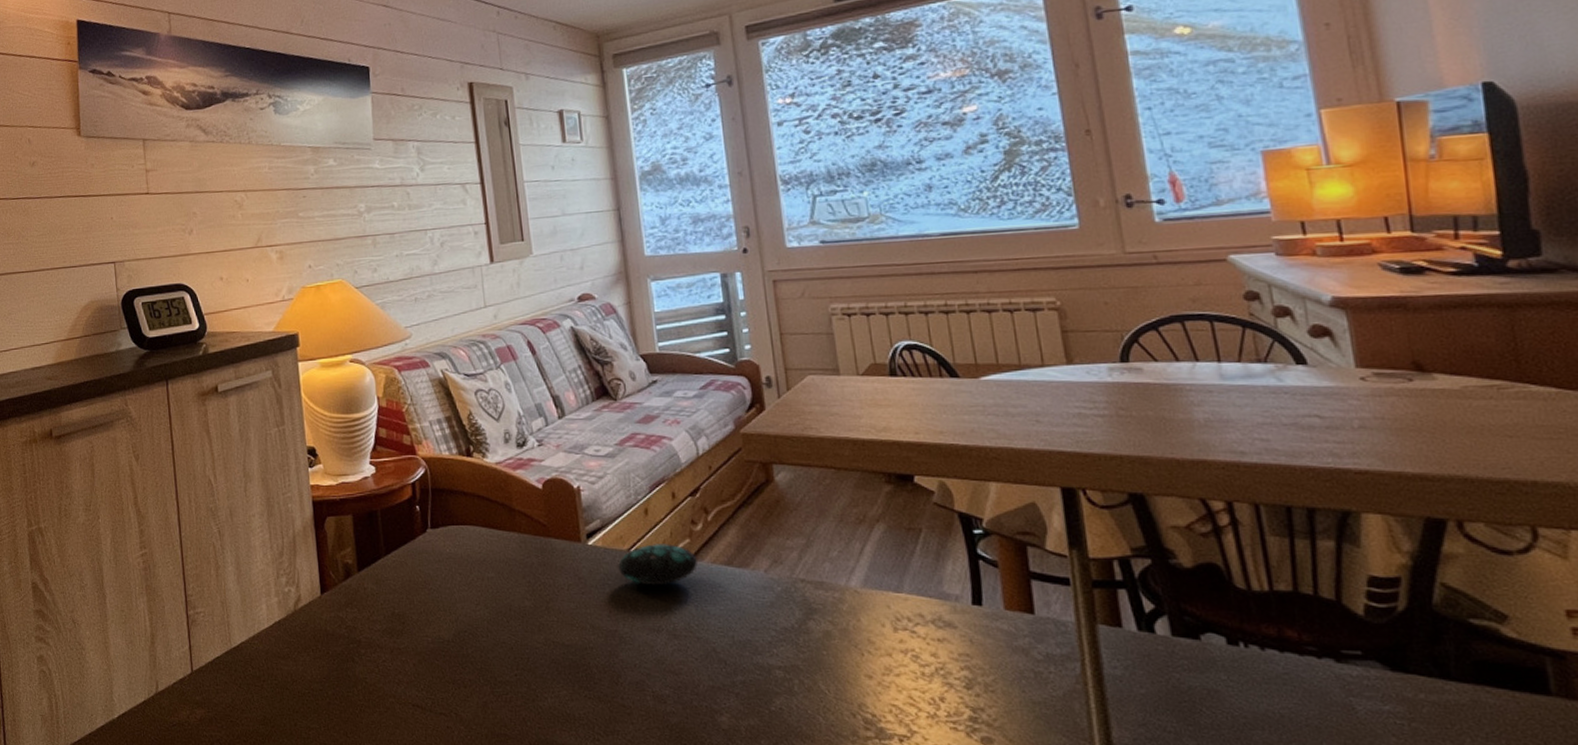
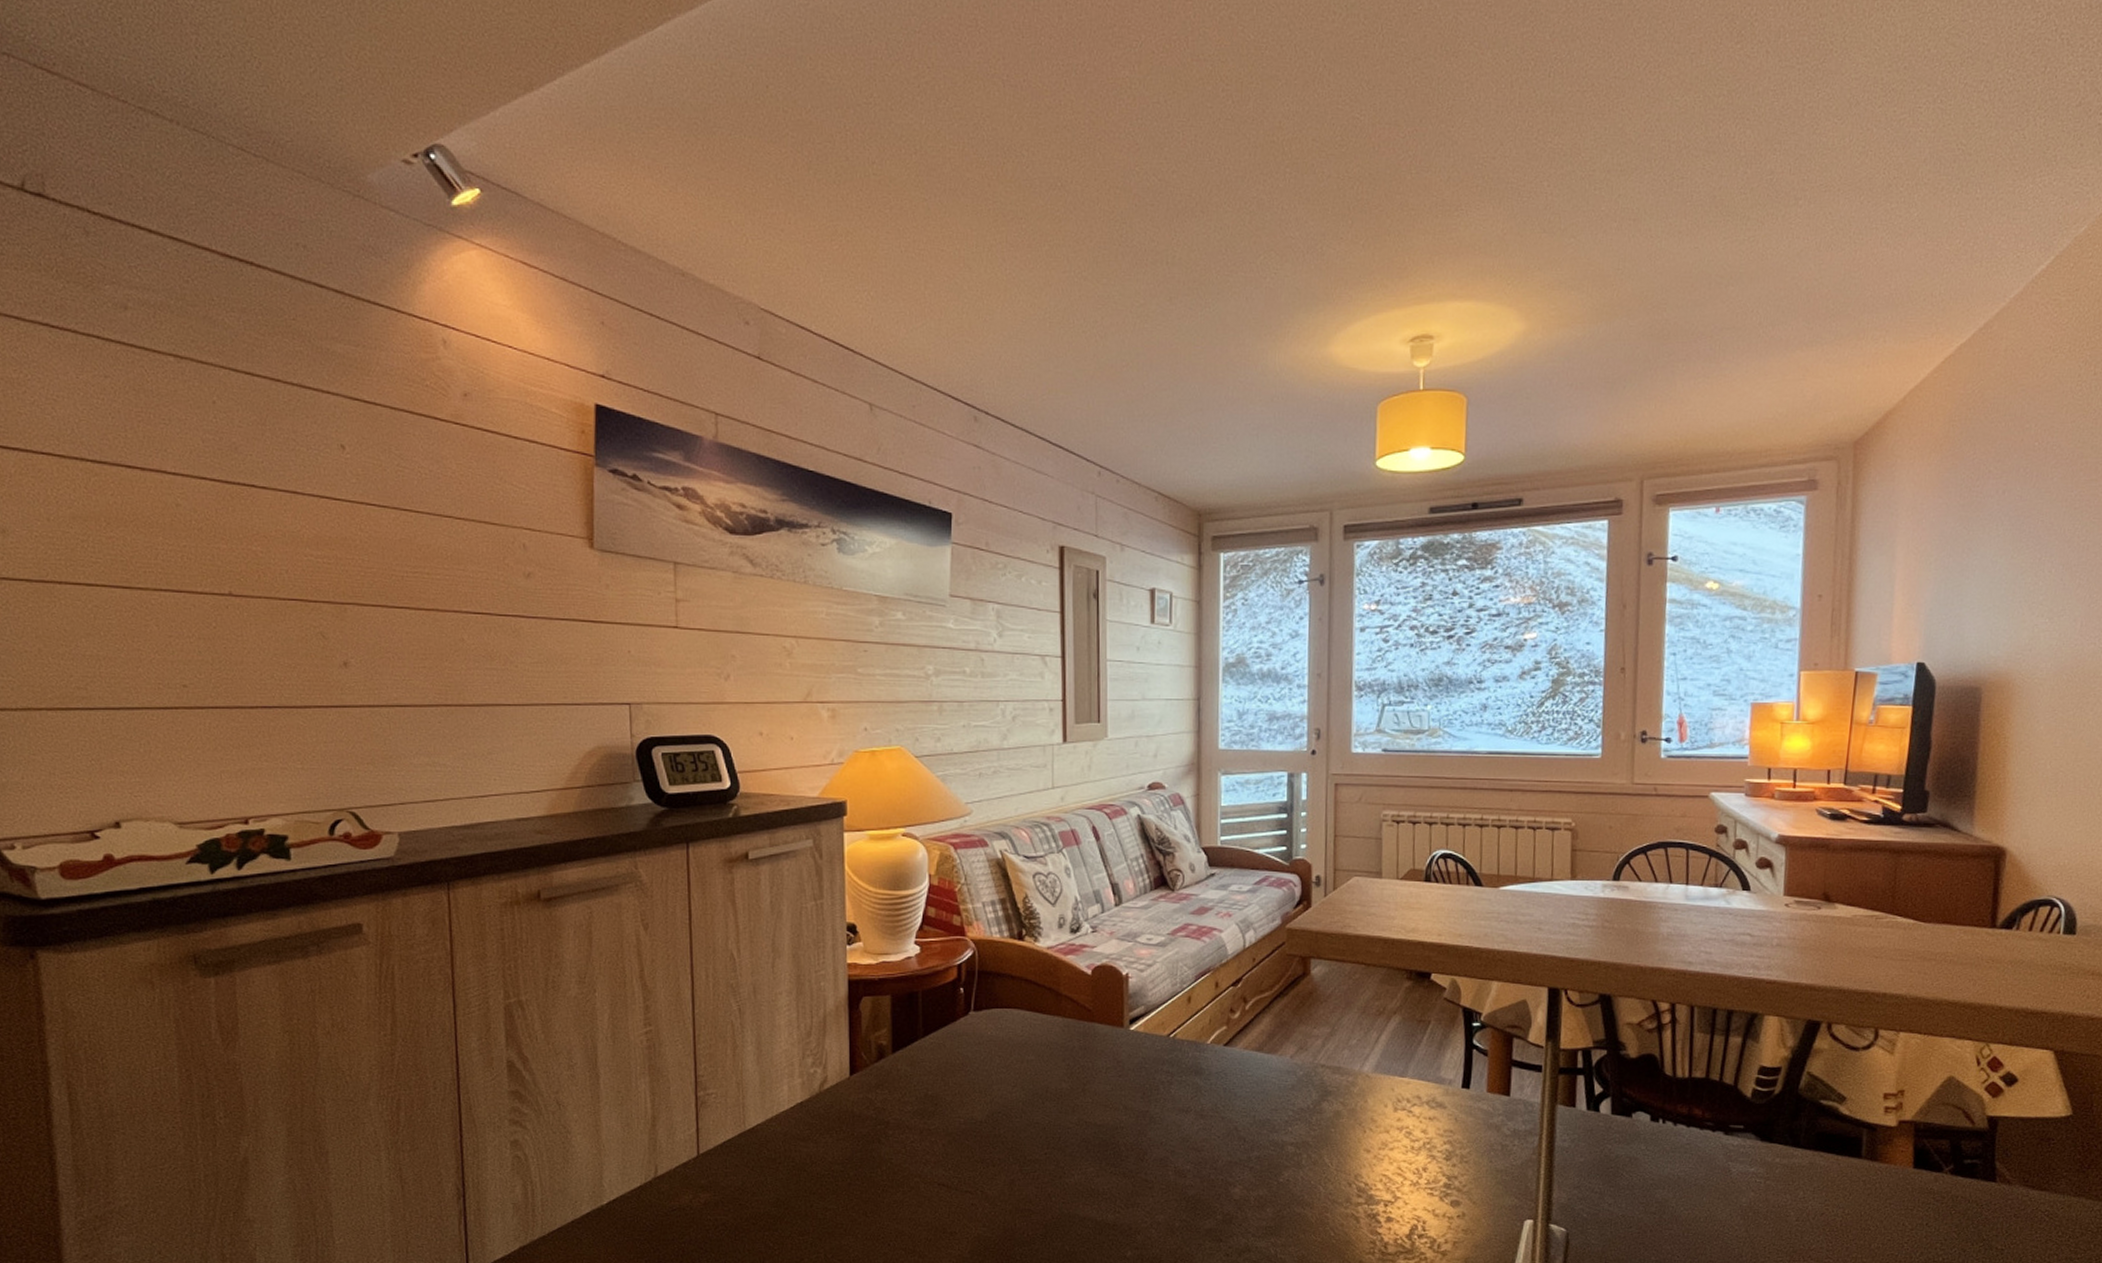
decorative egg: present [618,544,697,586] -> none [1156,1030,1231,1070]

